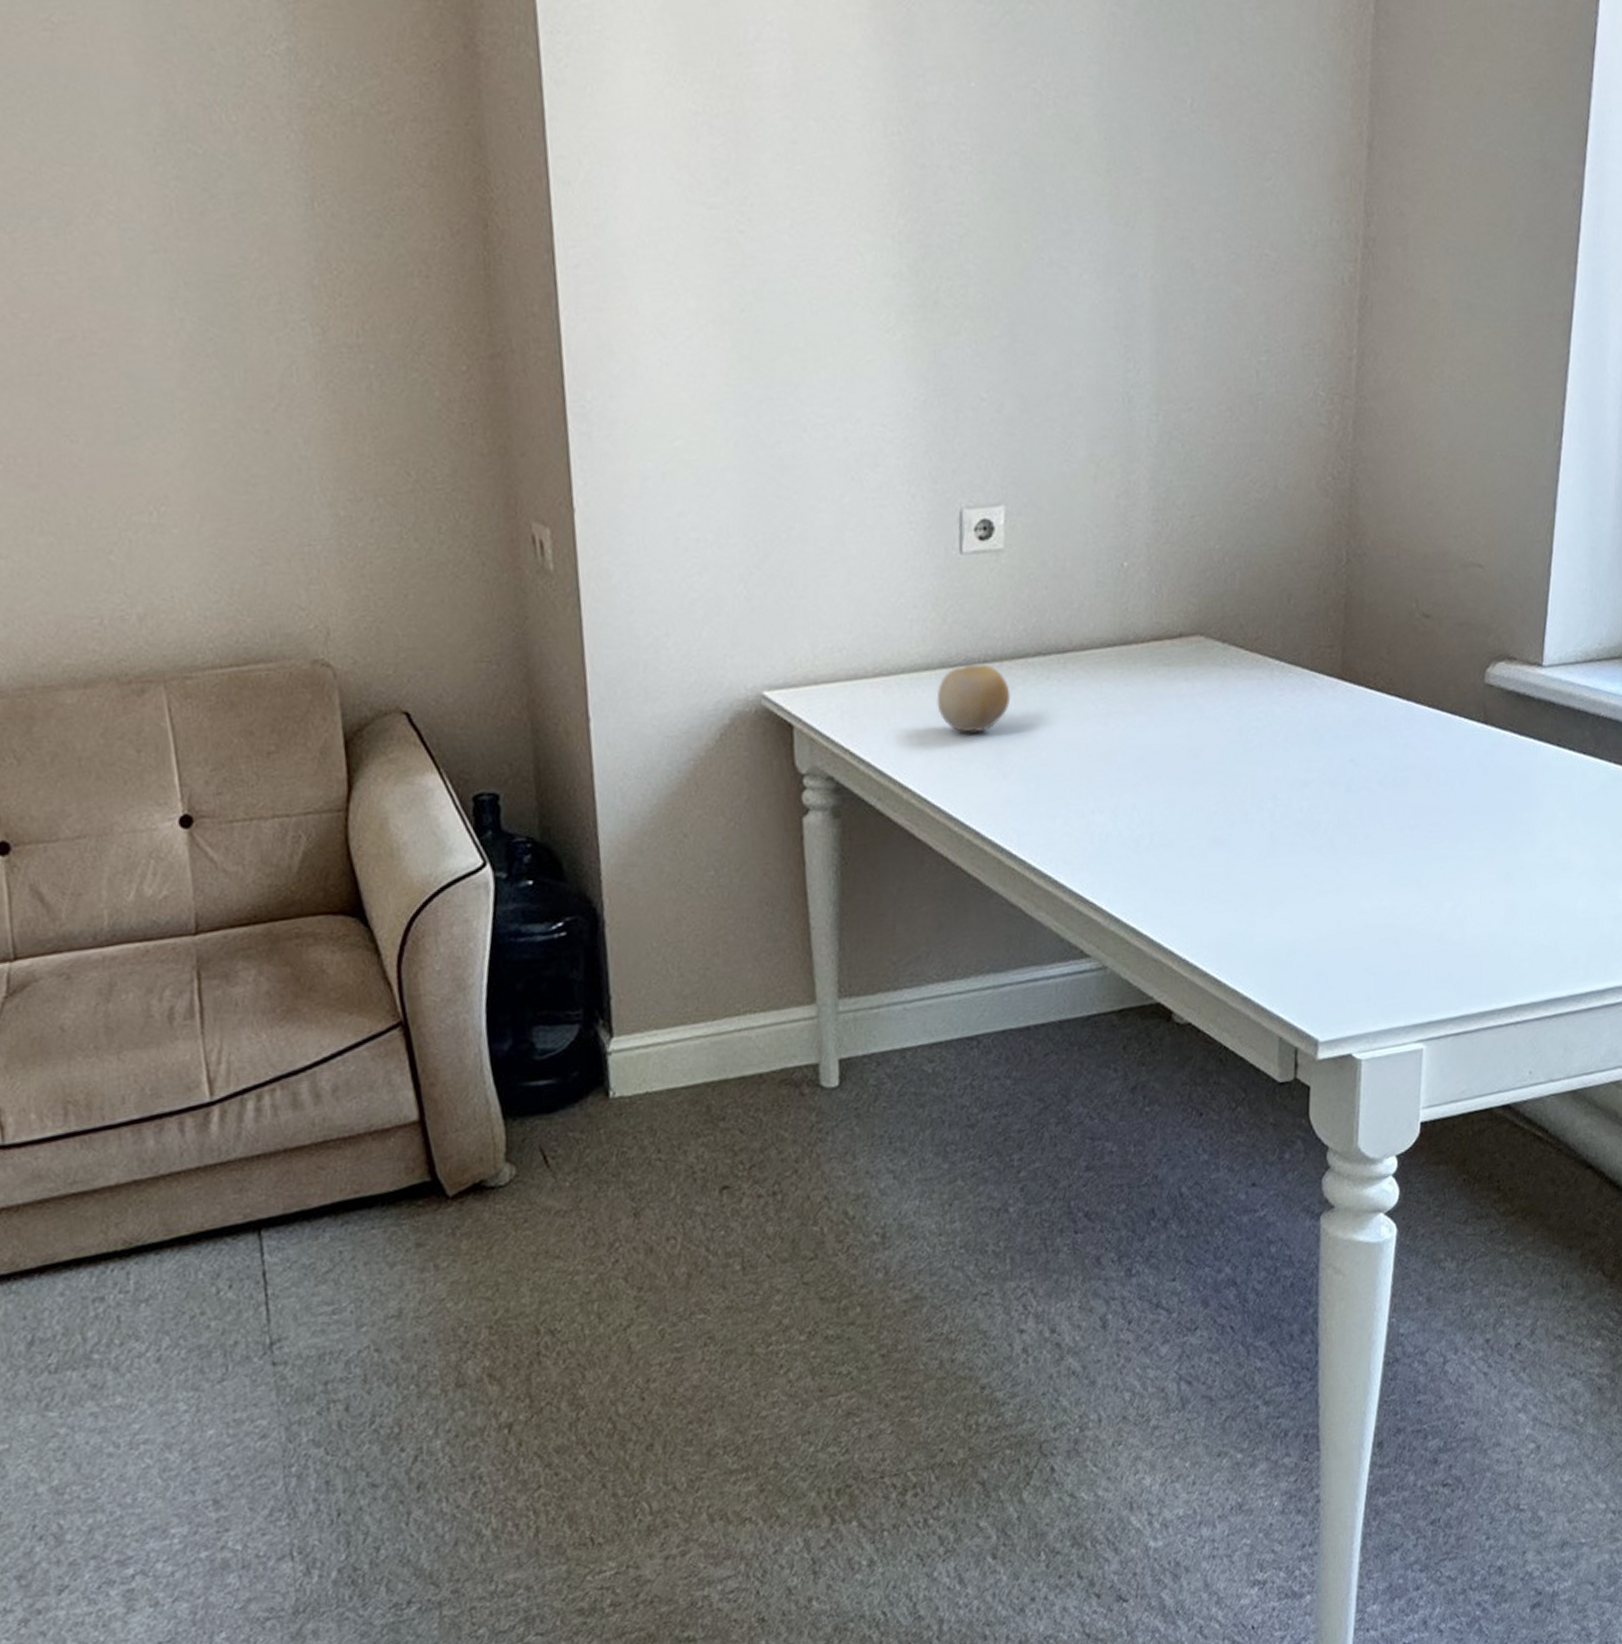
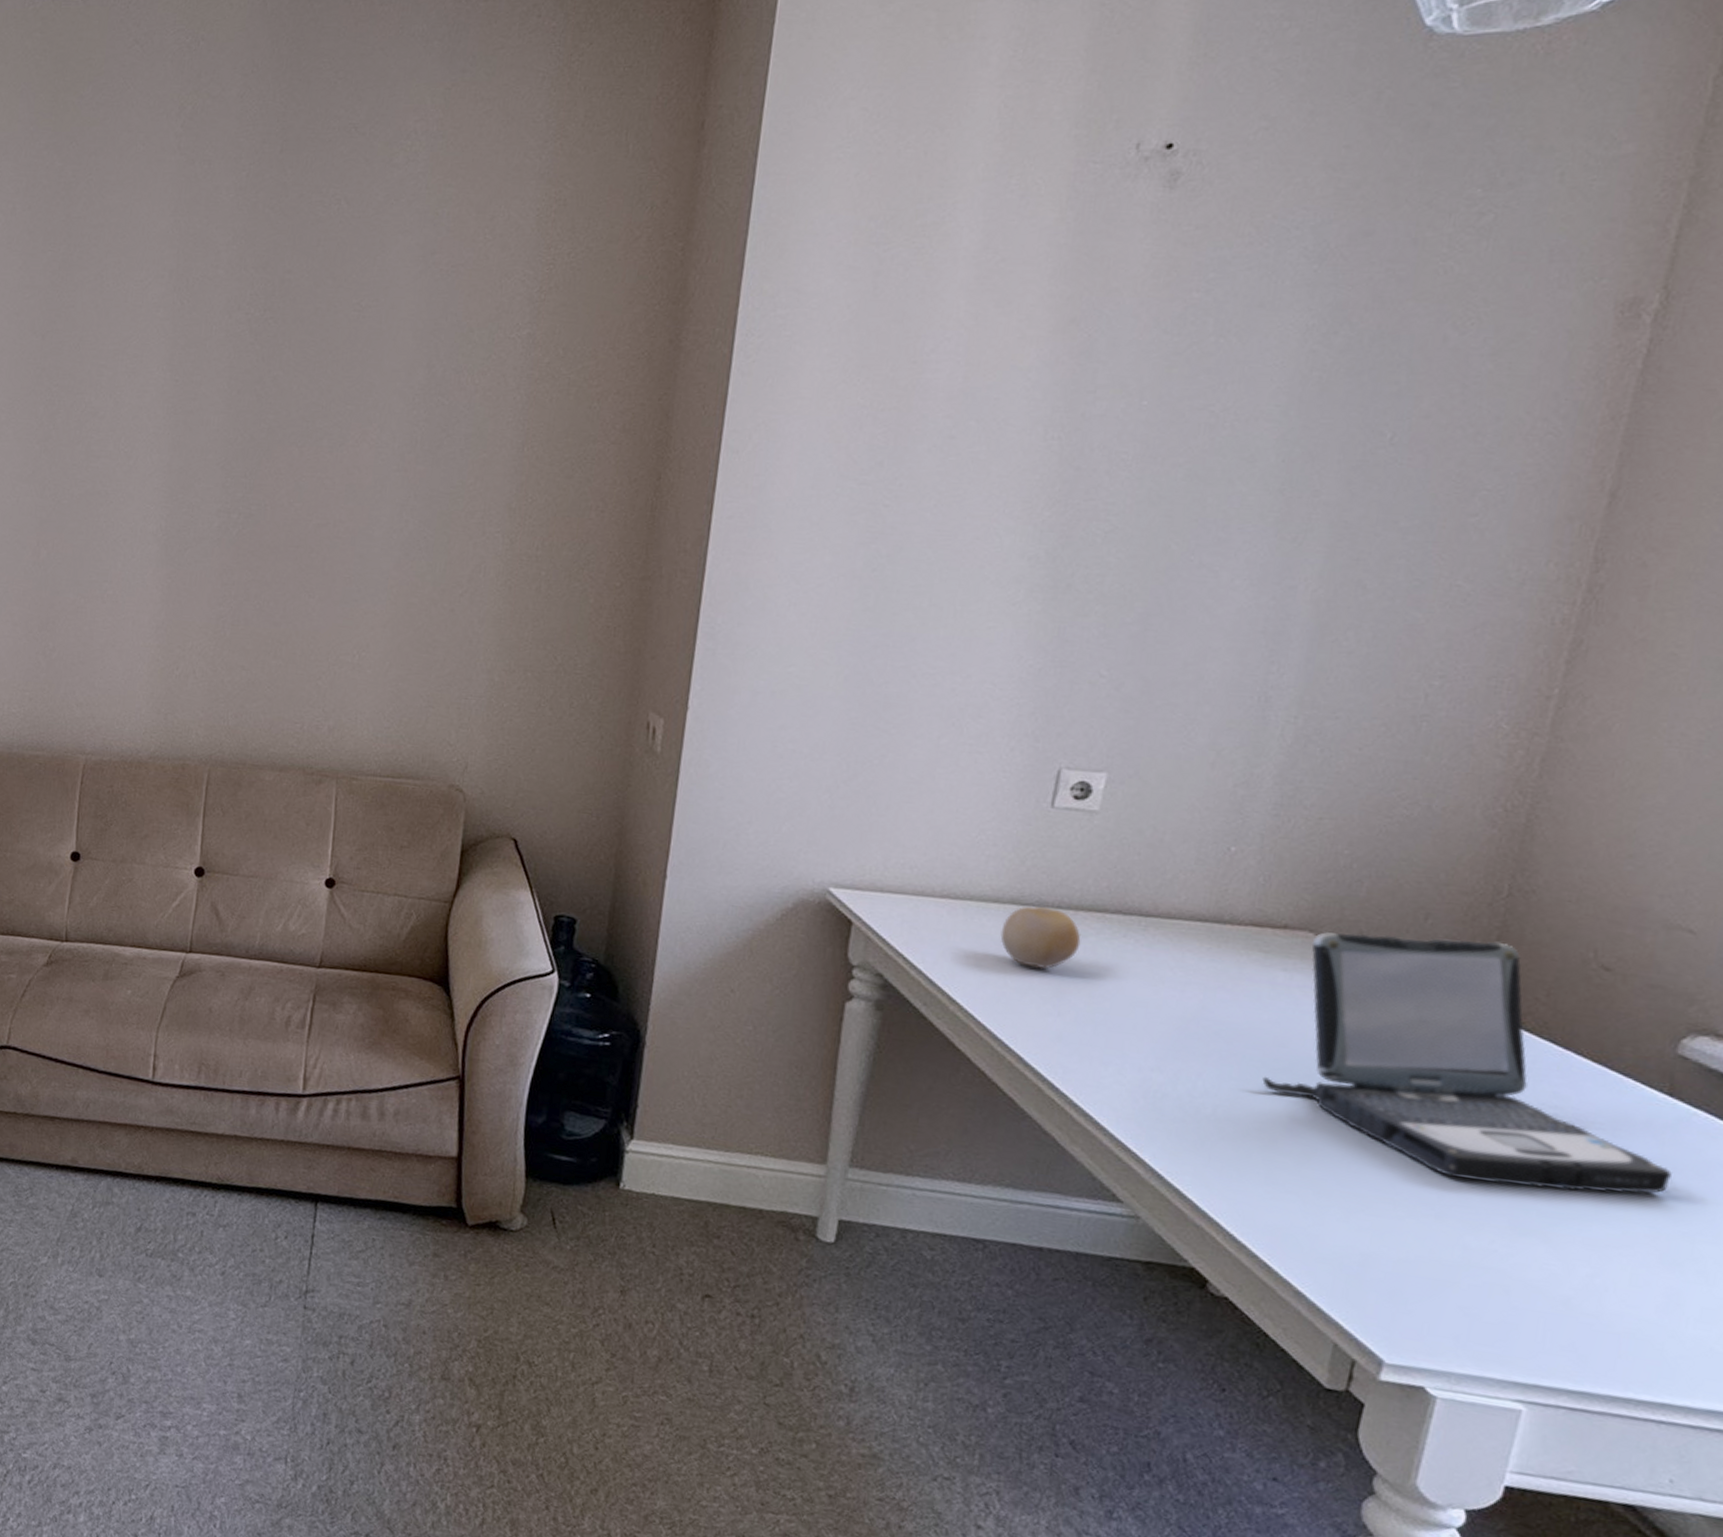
laptop: none [1185,610,1496,848] -> present [1262,932,1672,1194]

